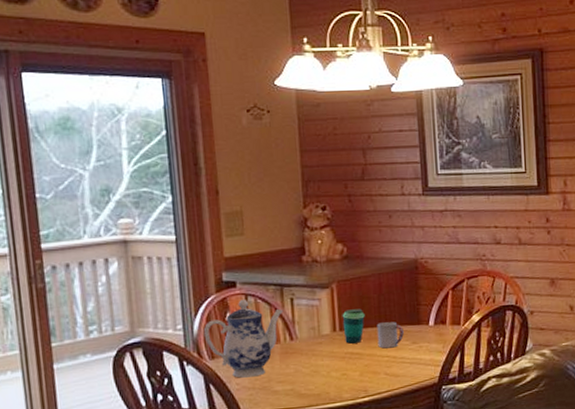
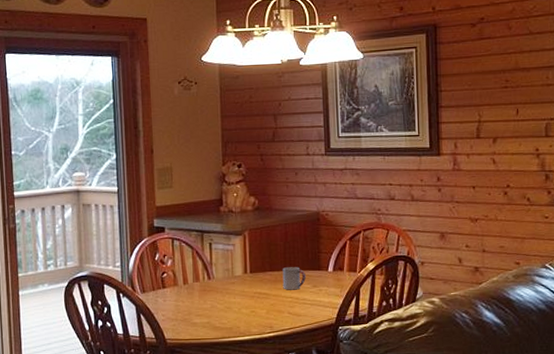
teapot: present [203,299,284,378] -> none [137,242,203,310]
cup: present [342,309,365,344] -> none [252,254,272,285]

